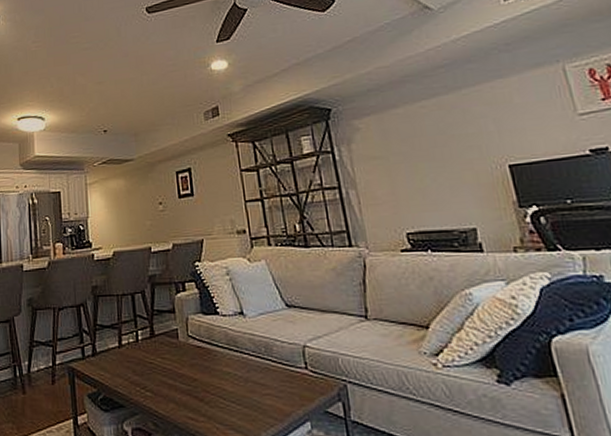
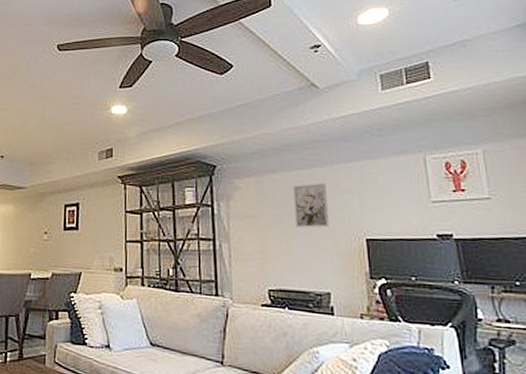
wall art: none [418,111,465,163] -> present [292,183,330,228]

